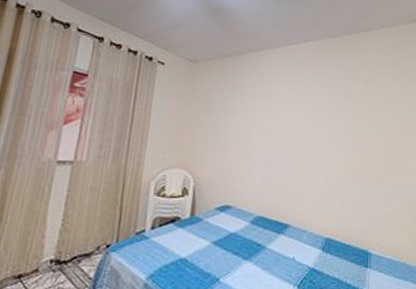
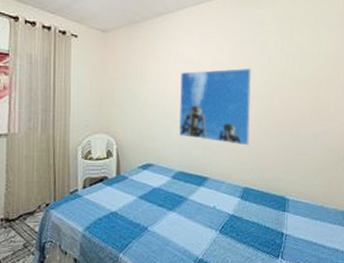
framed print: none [261,110,339,193] -> present [178,68,251,146]

